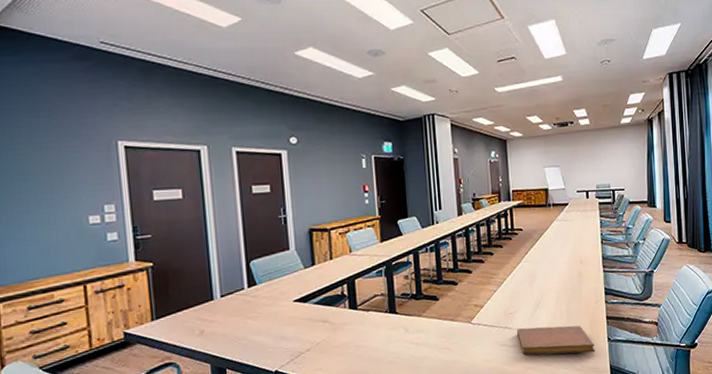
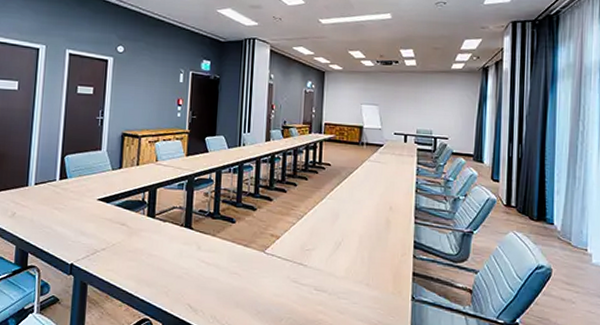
notebook: present [516,325,596,355] -> none [311,268,397,309]

